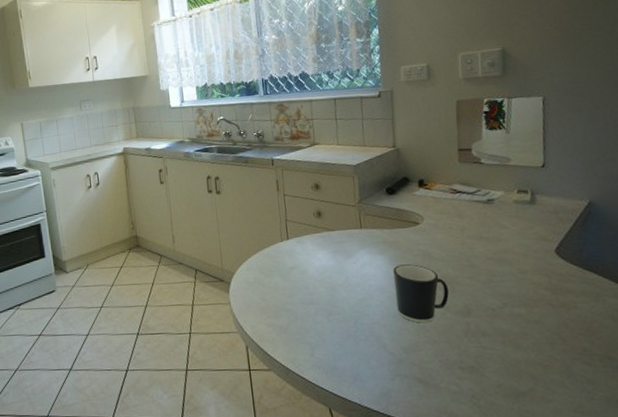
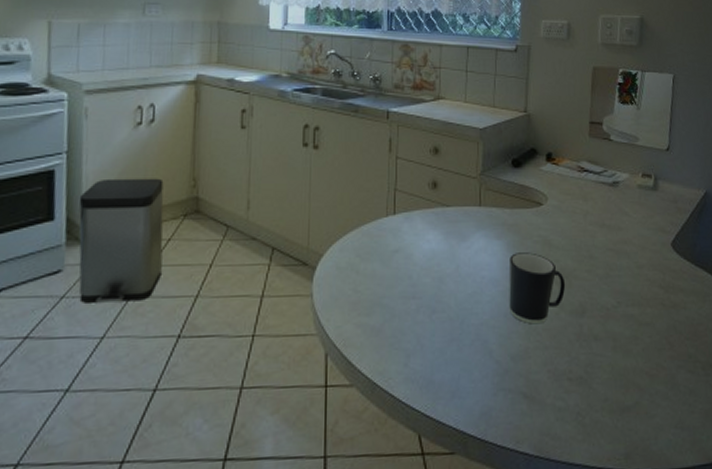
pedal bin: none [58,224,120,312] -> present [79,178,164,303]

